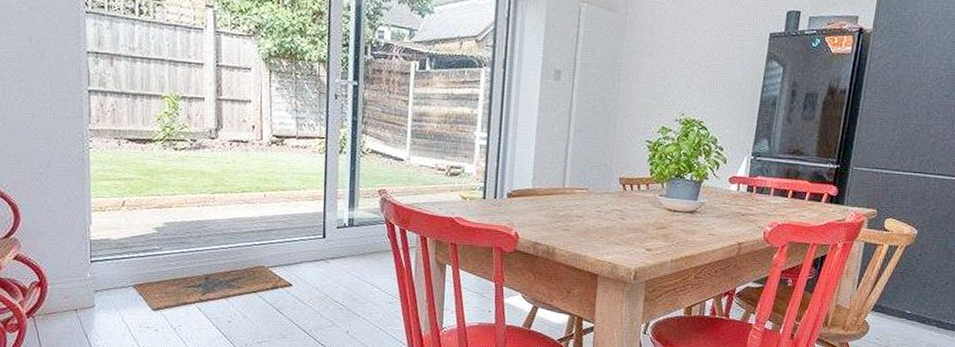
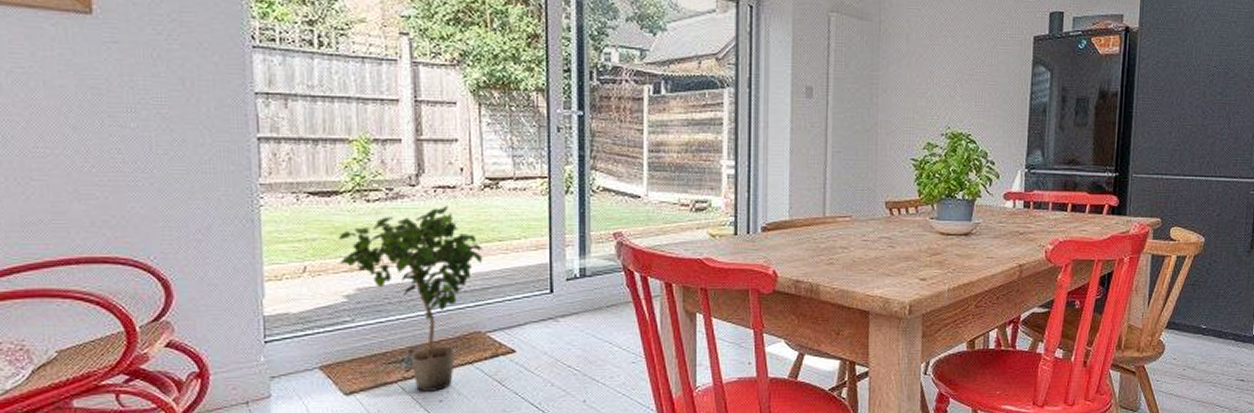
potted plant: none [152,158,268,313] -> present [339,206,483,392]

